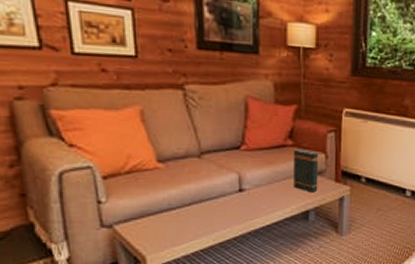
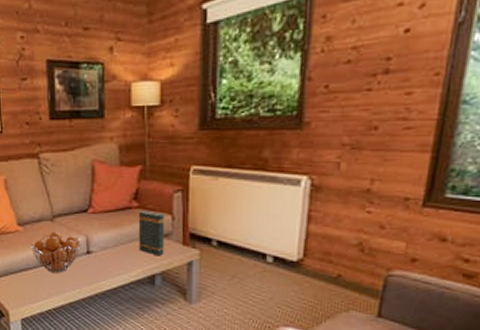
fruit basket: none [174,169,232,212] -> present [31,231,81,273]

